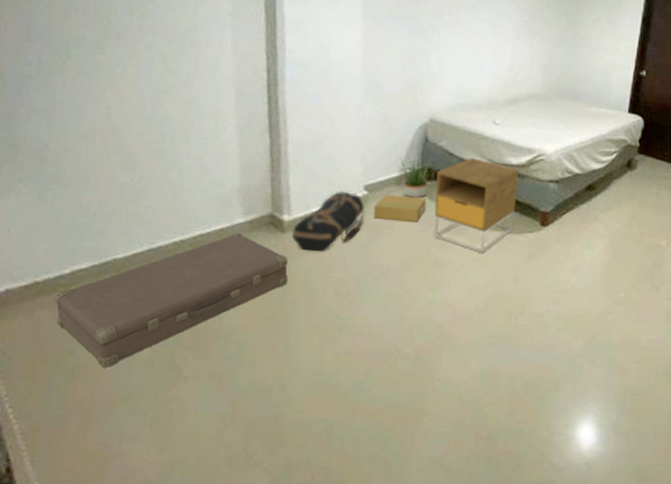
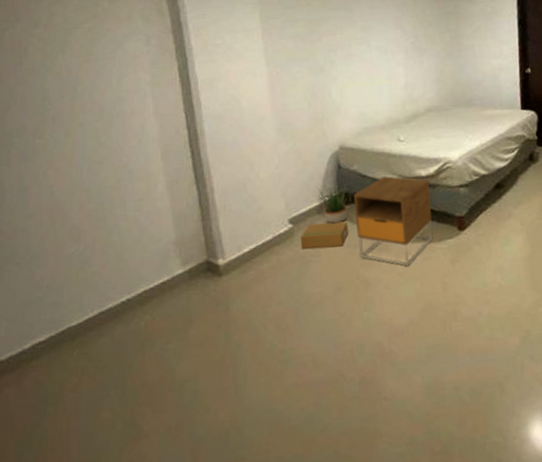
suitcase: present [54,232,288,369] -> none [18,283,231,437]
duffel bag: present [291,190,365,252] -> none [227,227,293,291]

